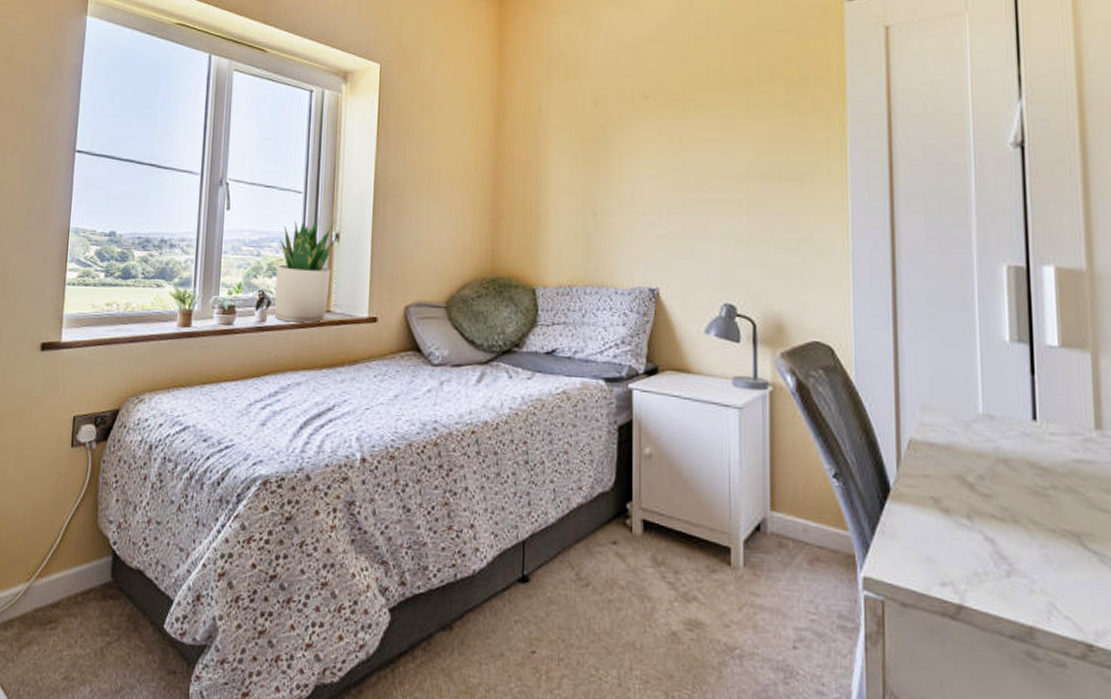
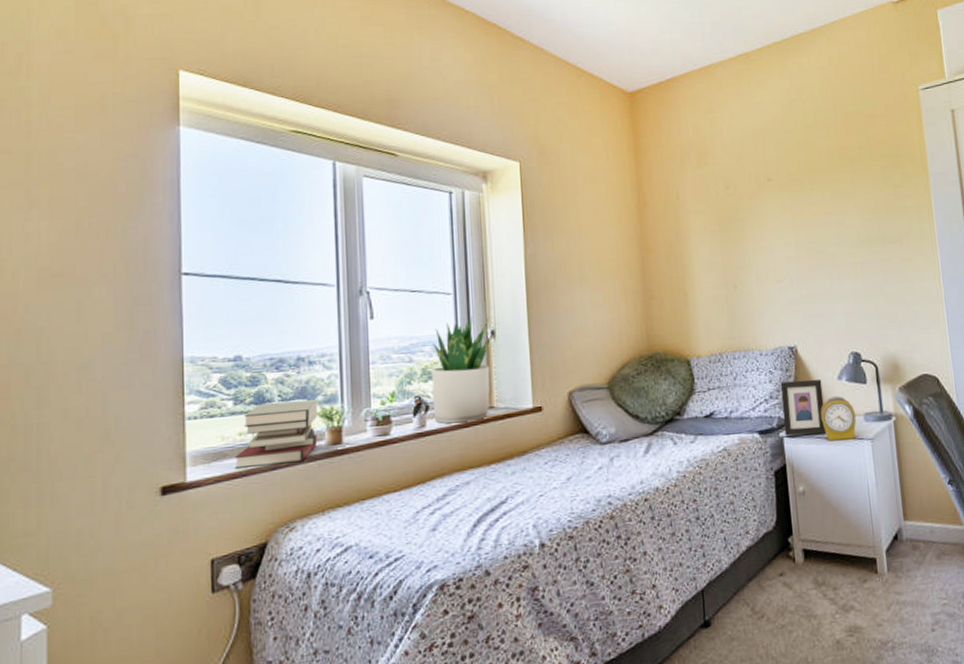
books: none [100,278,174,339] -> present [234,400,318,470]
picture frame: none [635,327,685,393] -> present [780,379,827,436]
alarm clock: none [680,352,723,405] -> present [820,396,857,442]

